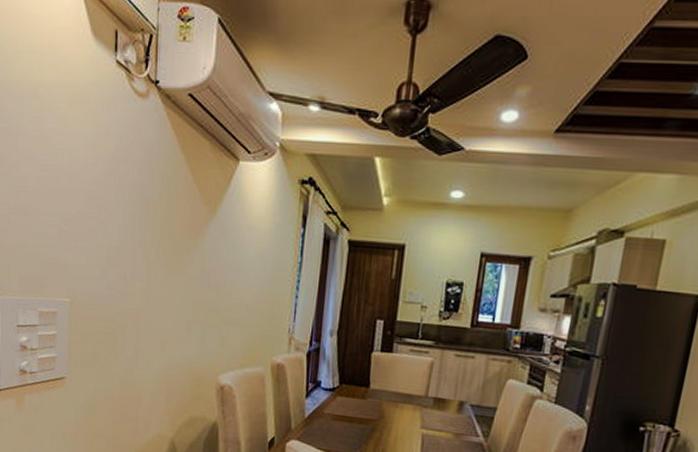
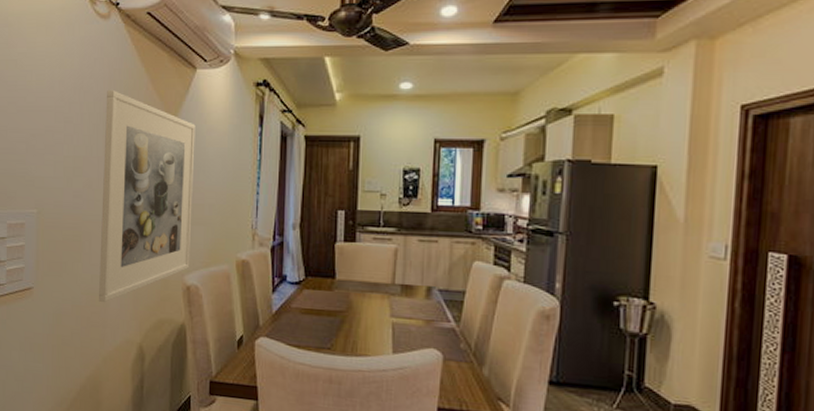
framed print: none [132,176,236,397] -> present [99,89,196,303]

